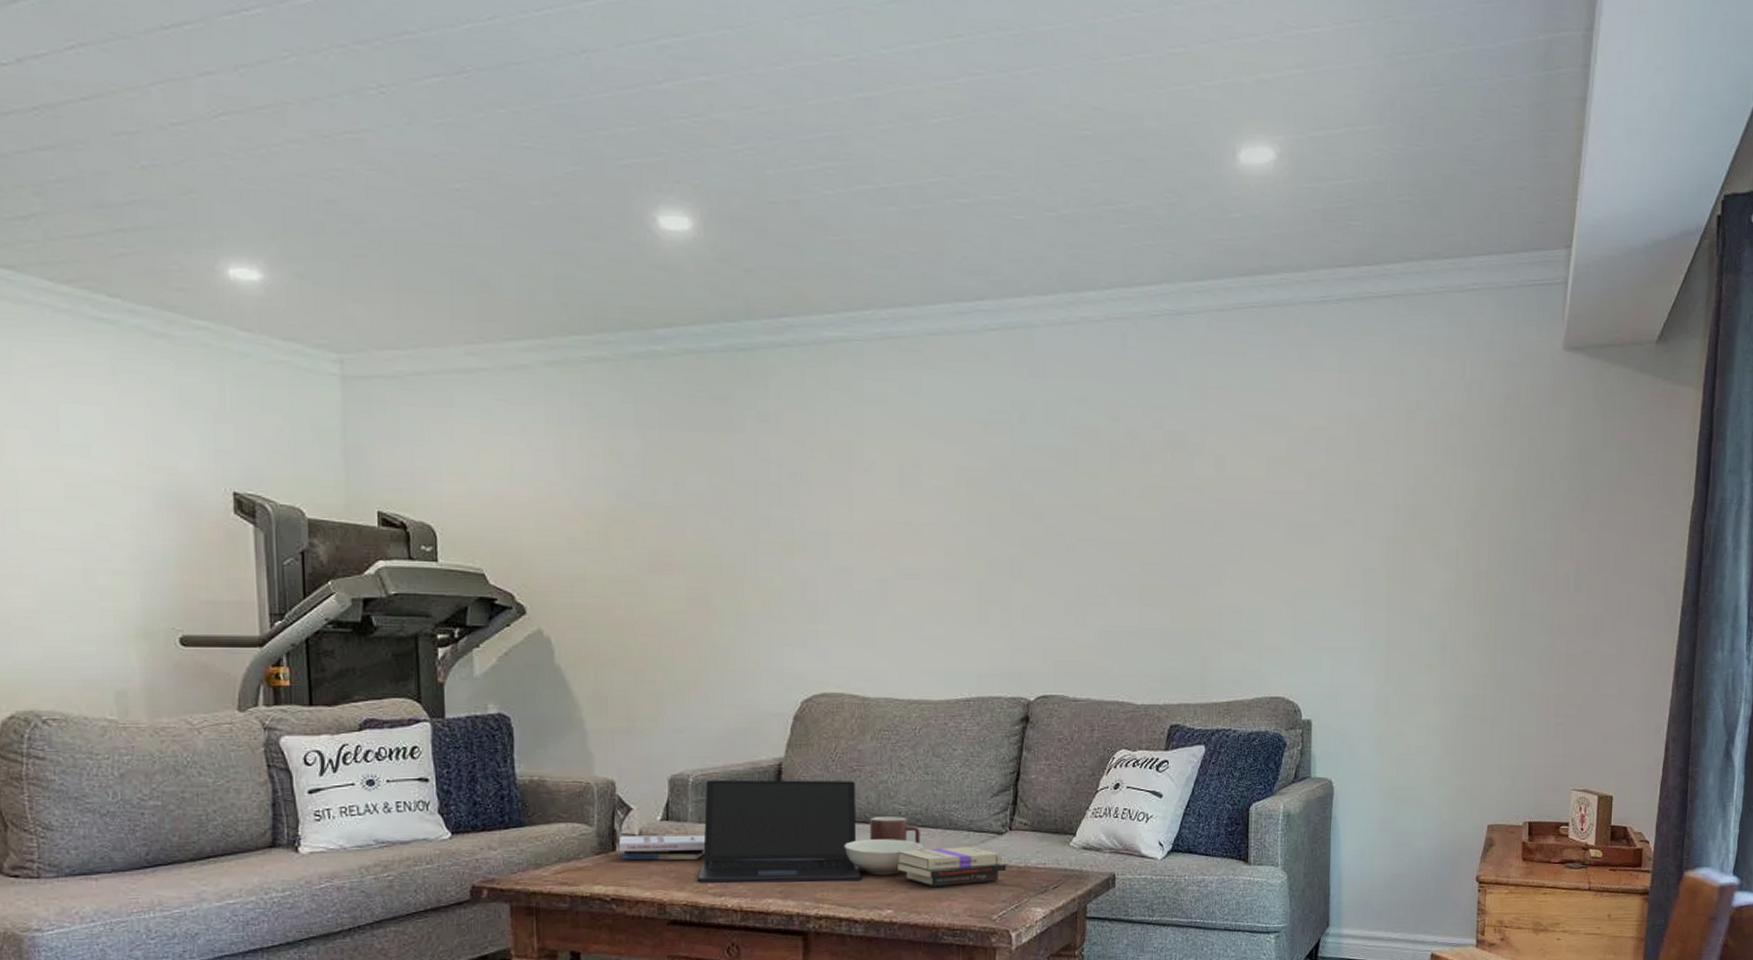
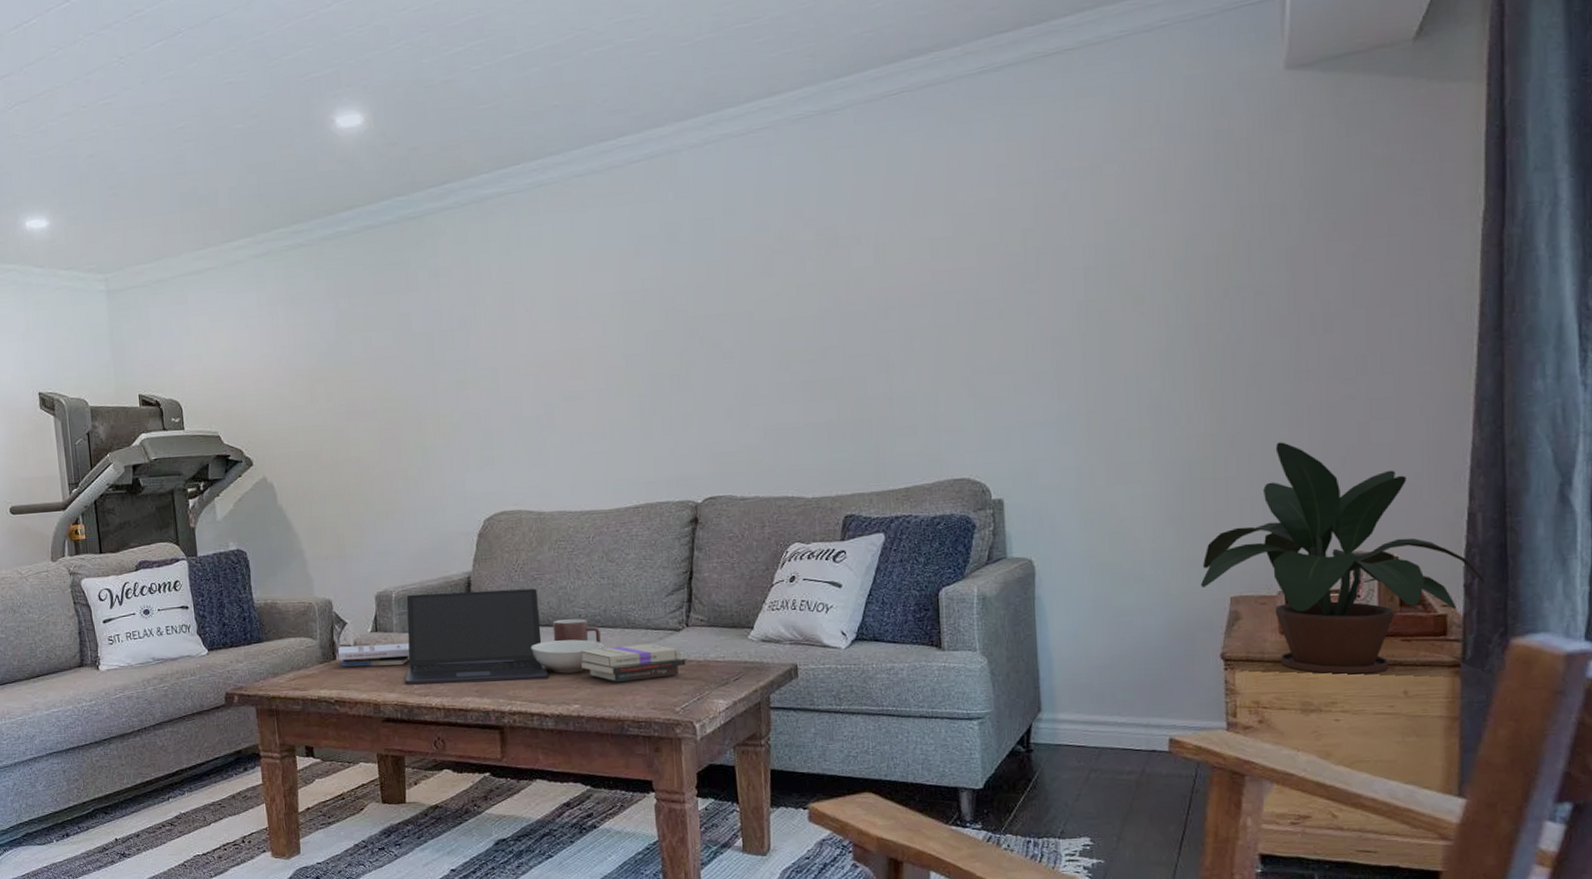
potted plant: none [1466,687,1670,899] -> present [1201,442,1484,675]

